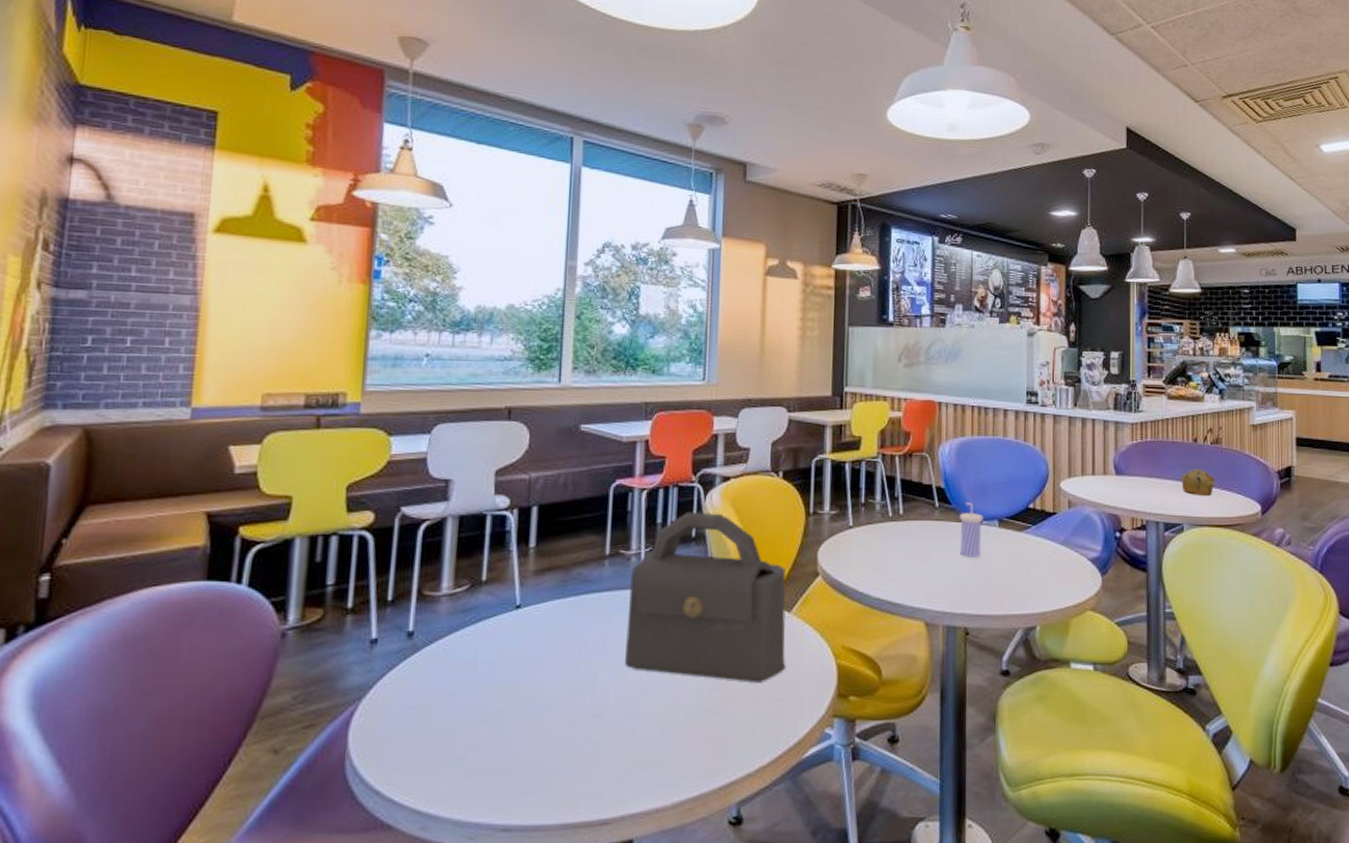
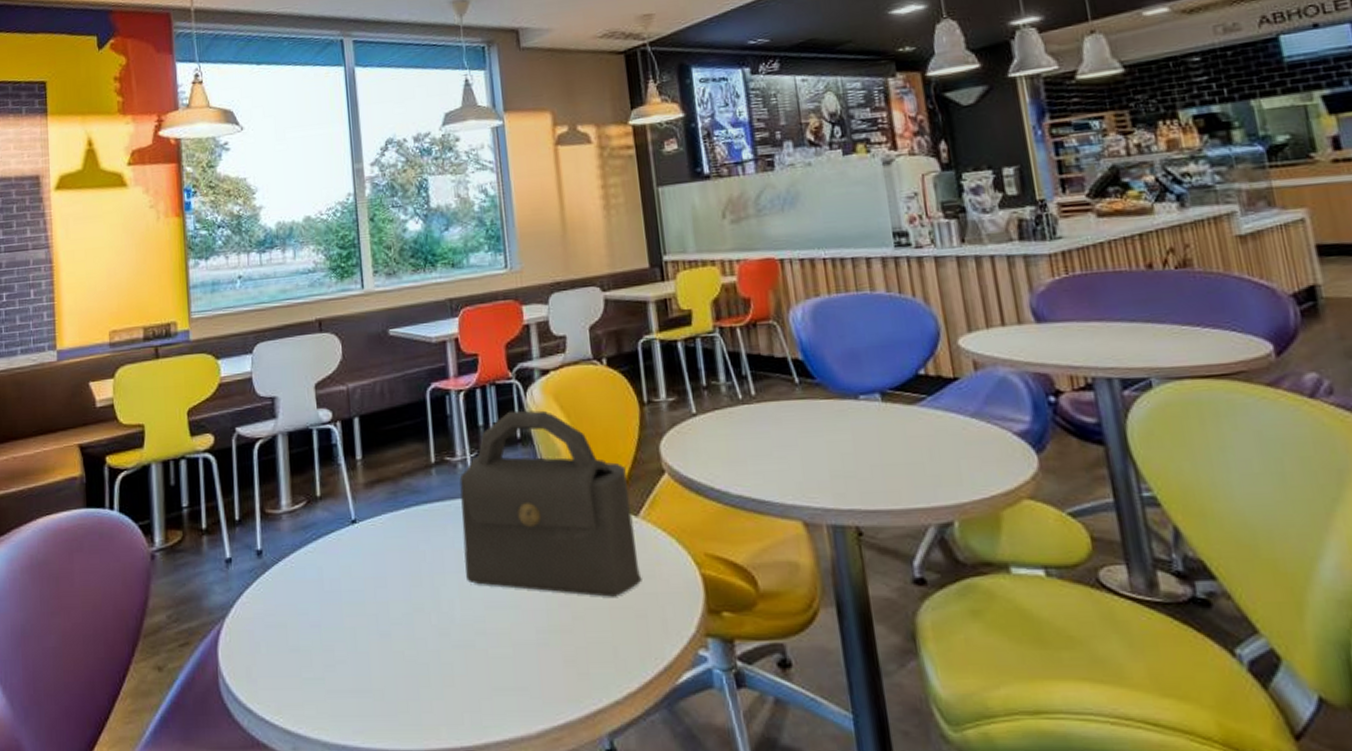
beverage cup: present [959,502,983,557] -> none [827,374,862,441]
muffin: present [1182,468,1216,495] -> none [1136,302,1192,339]

